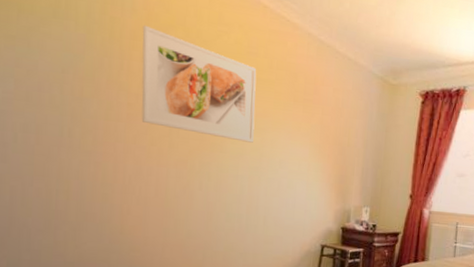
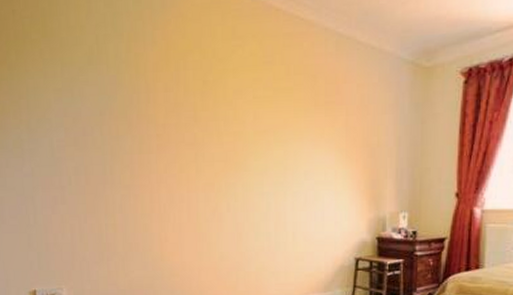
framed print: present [141,25,257,143] -> none [163,55,276,157]

